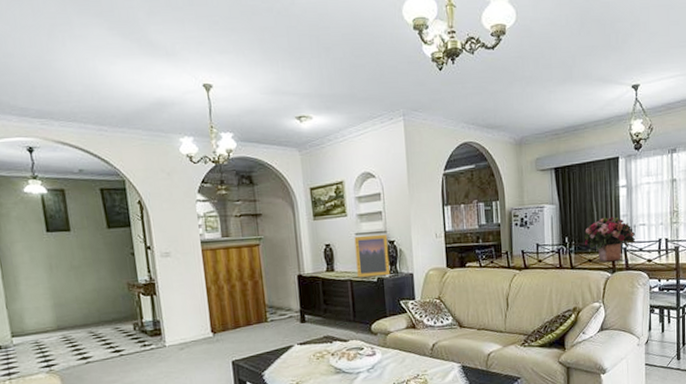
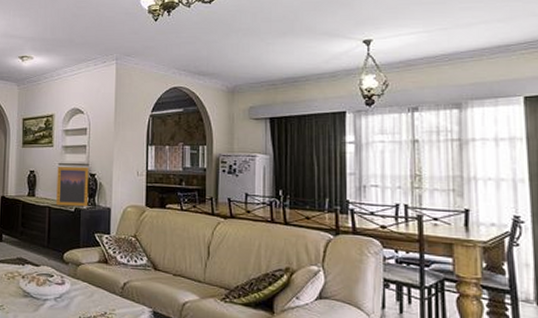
bouquet: present [584,217,636,262] -> none [301,173,366,223]

